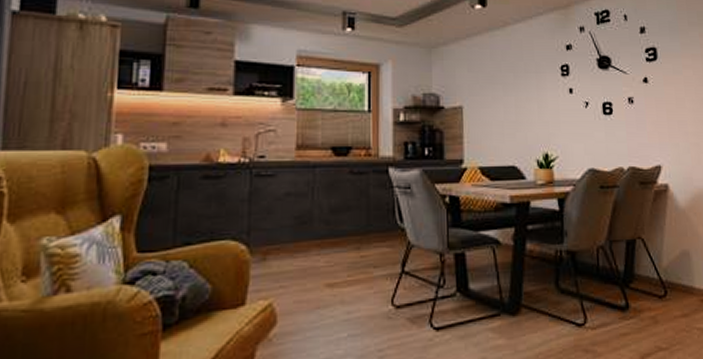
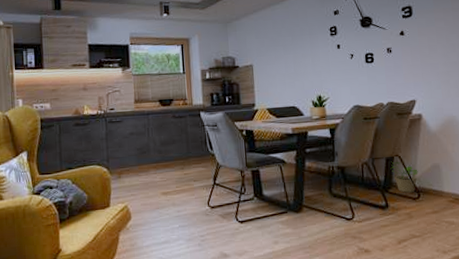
potted plant: none [631,245,665,288] -> present [390,161,418,193]

